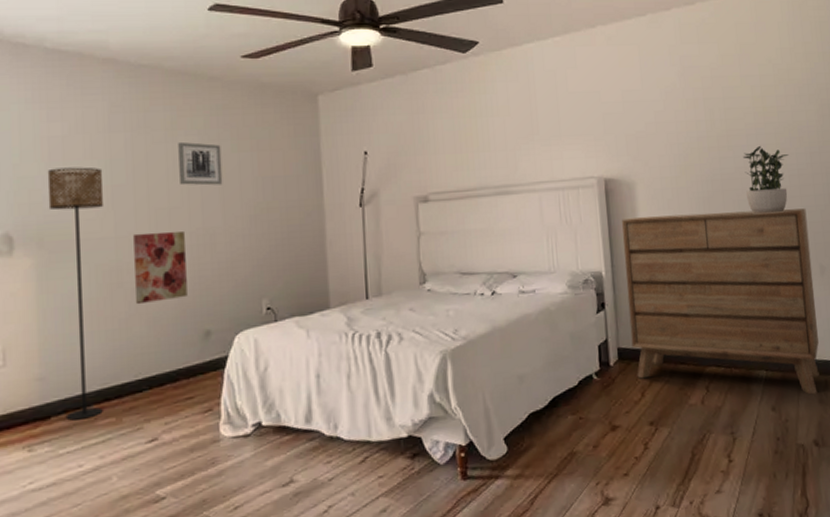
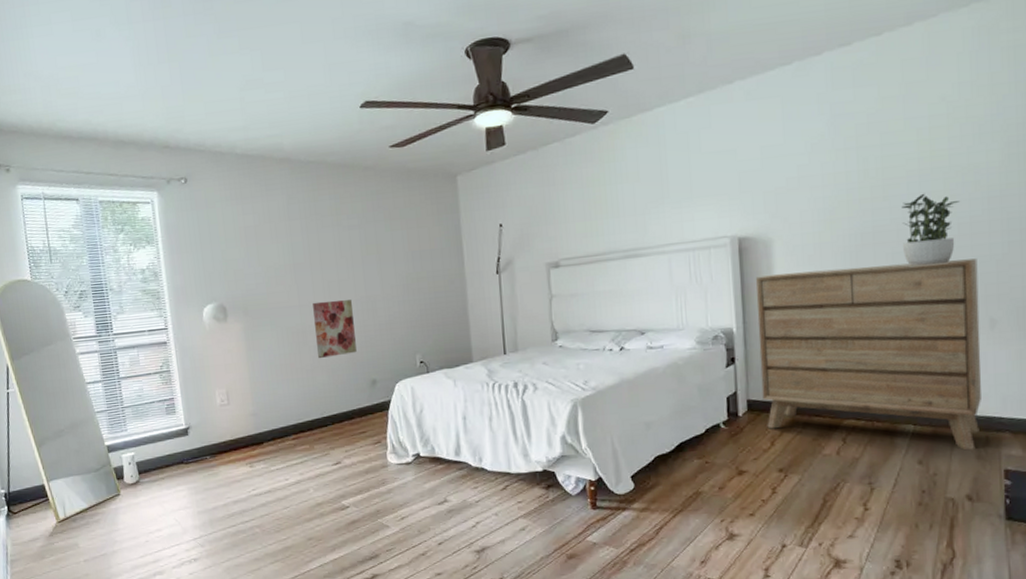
floor lamp: present [47,167,105,421] -> none [246,250,300,446]
wall art: present [178,141,223,186] -> none [342,224,380,262]

